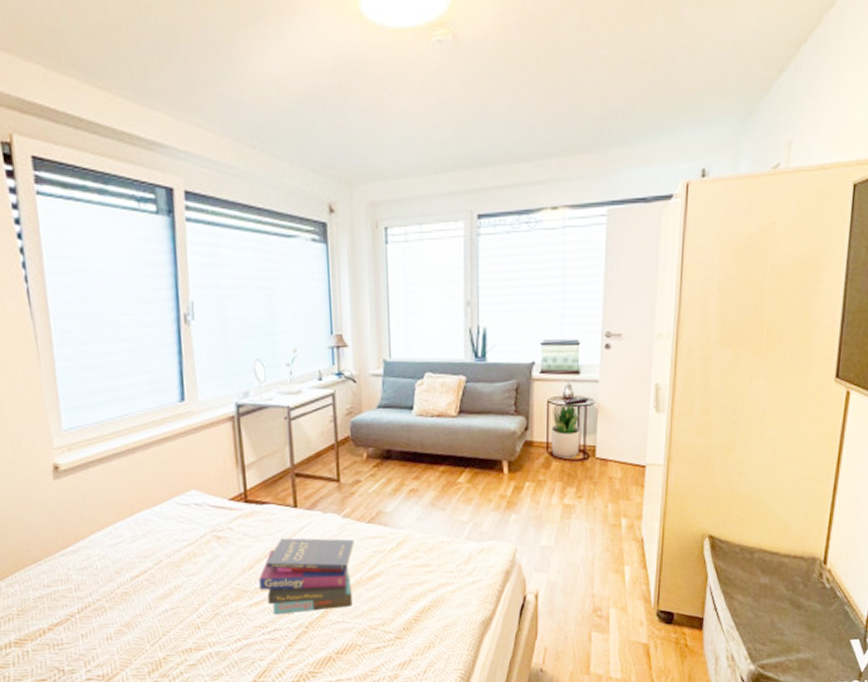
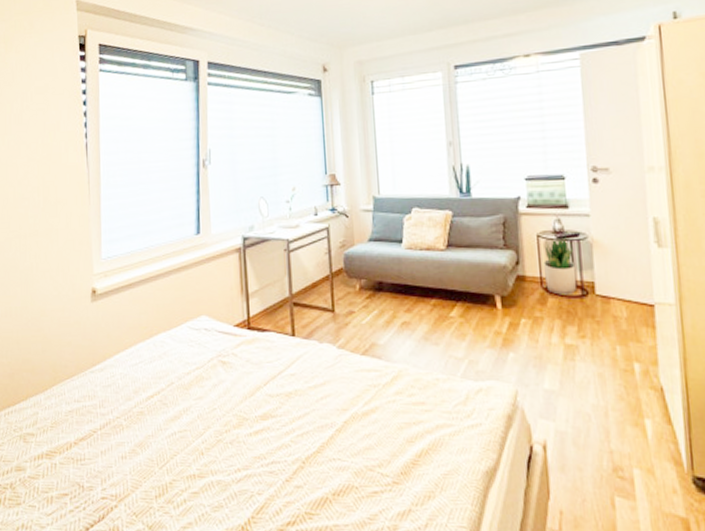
books: present [259,538,354,615] -> none [259,366,349,446]

